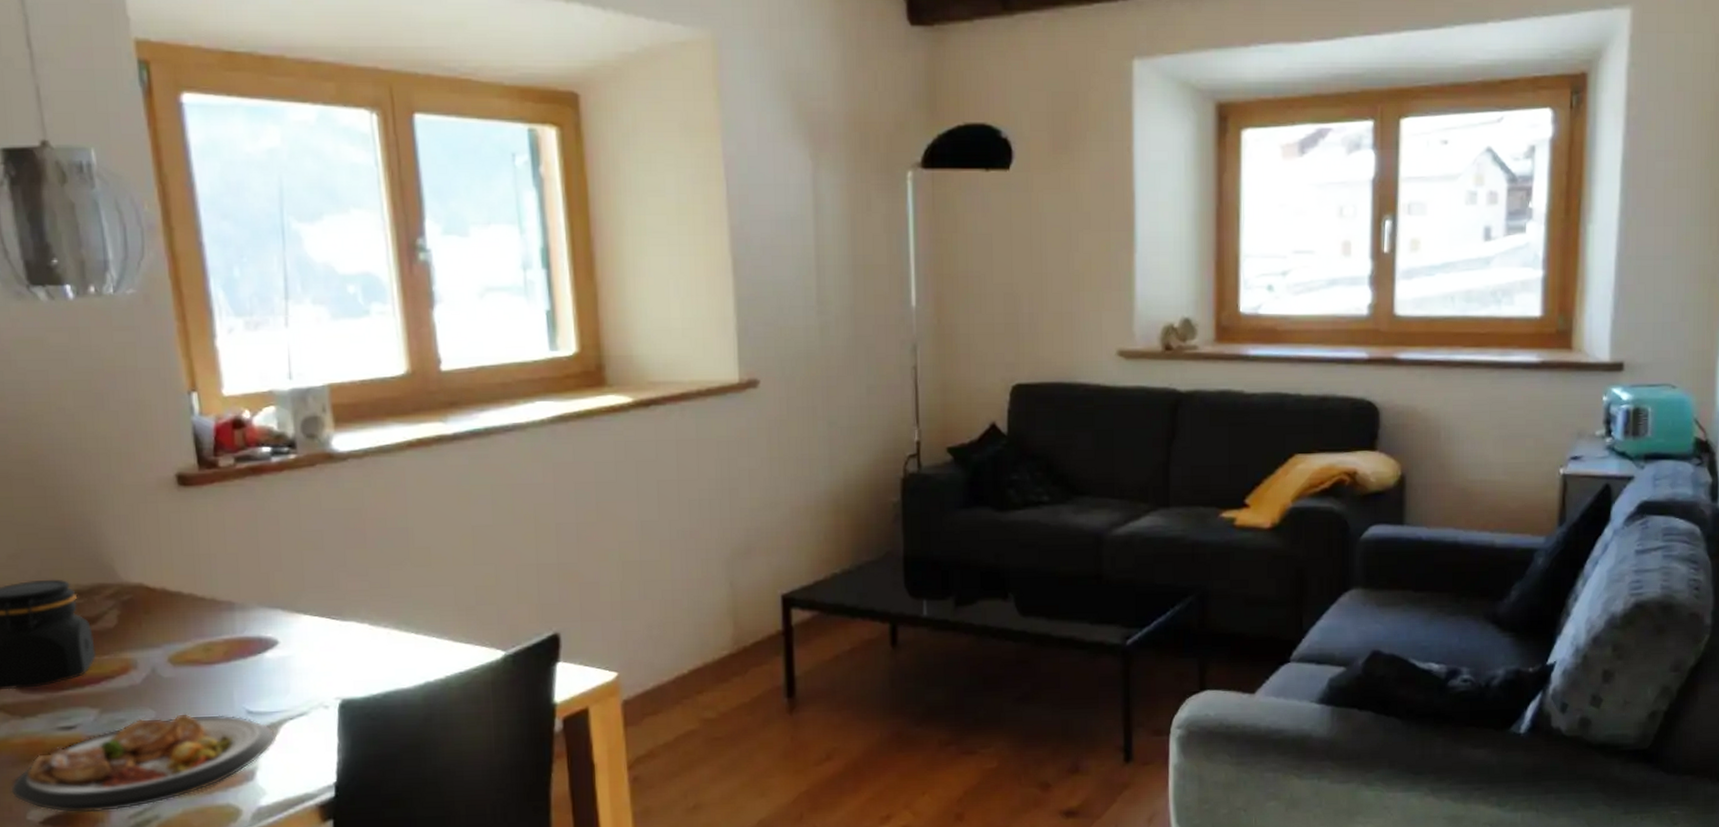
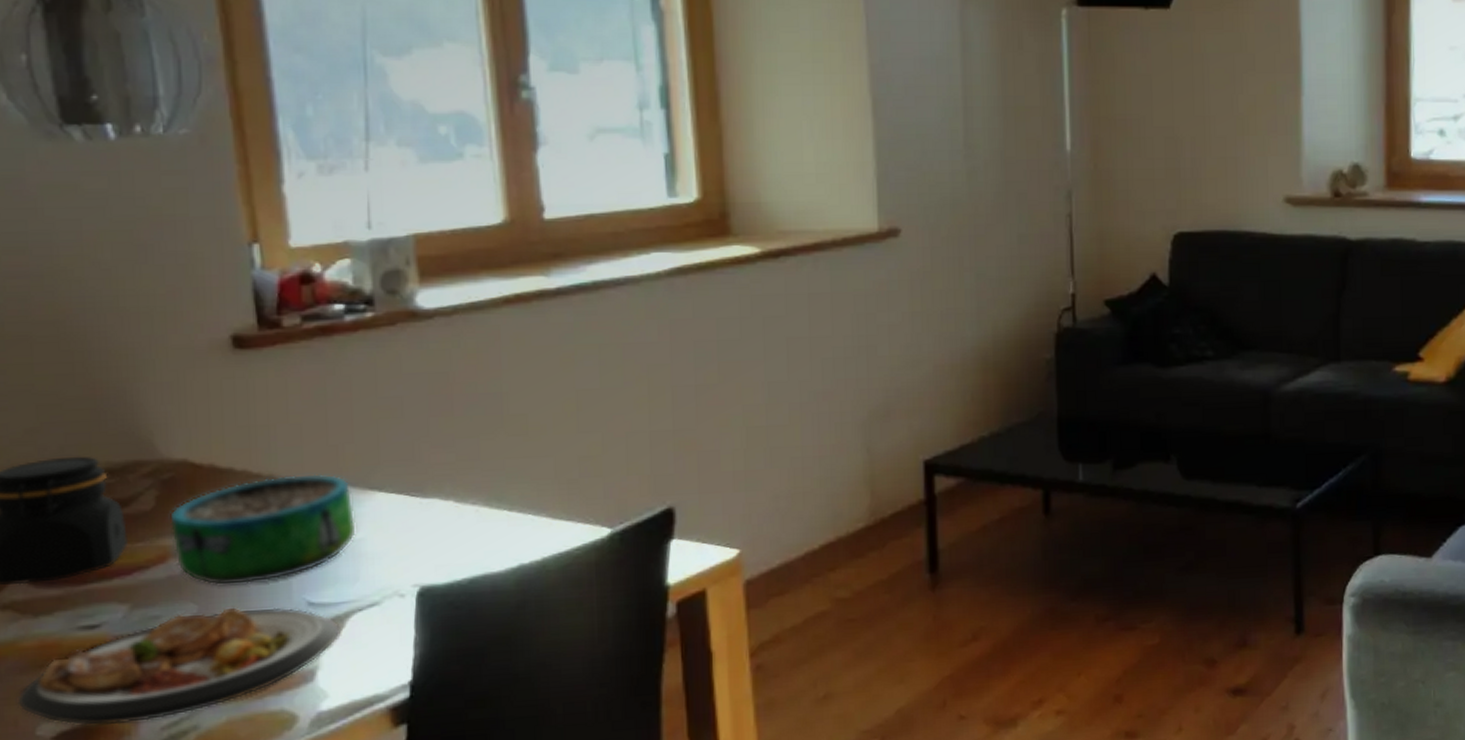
decorative bowl: none [129,597,286,695] -> present [168,473,356,586]

